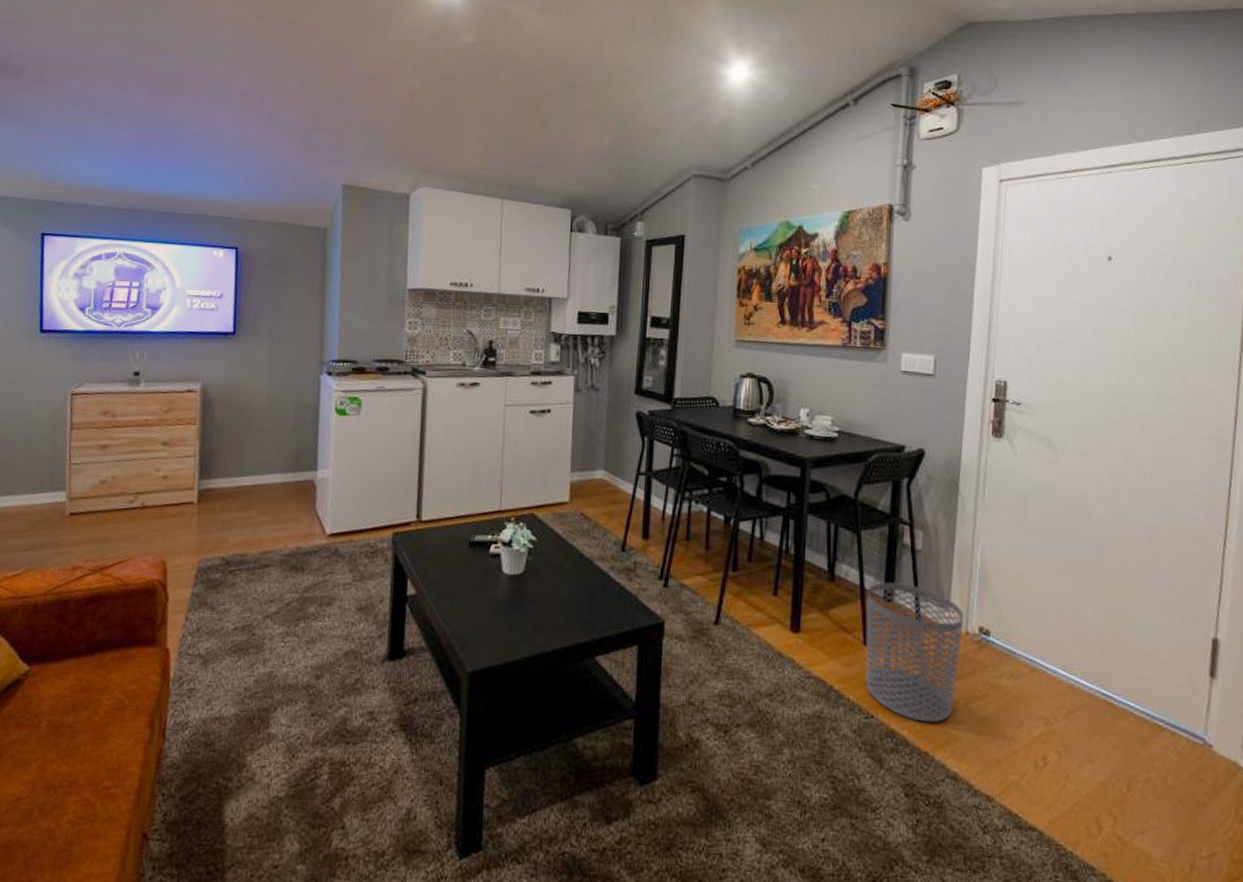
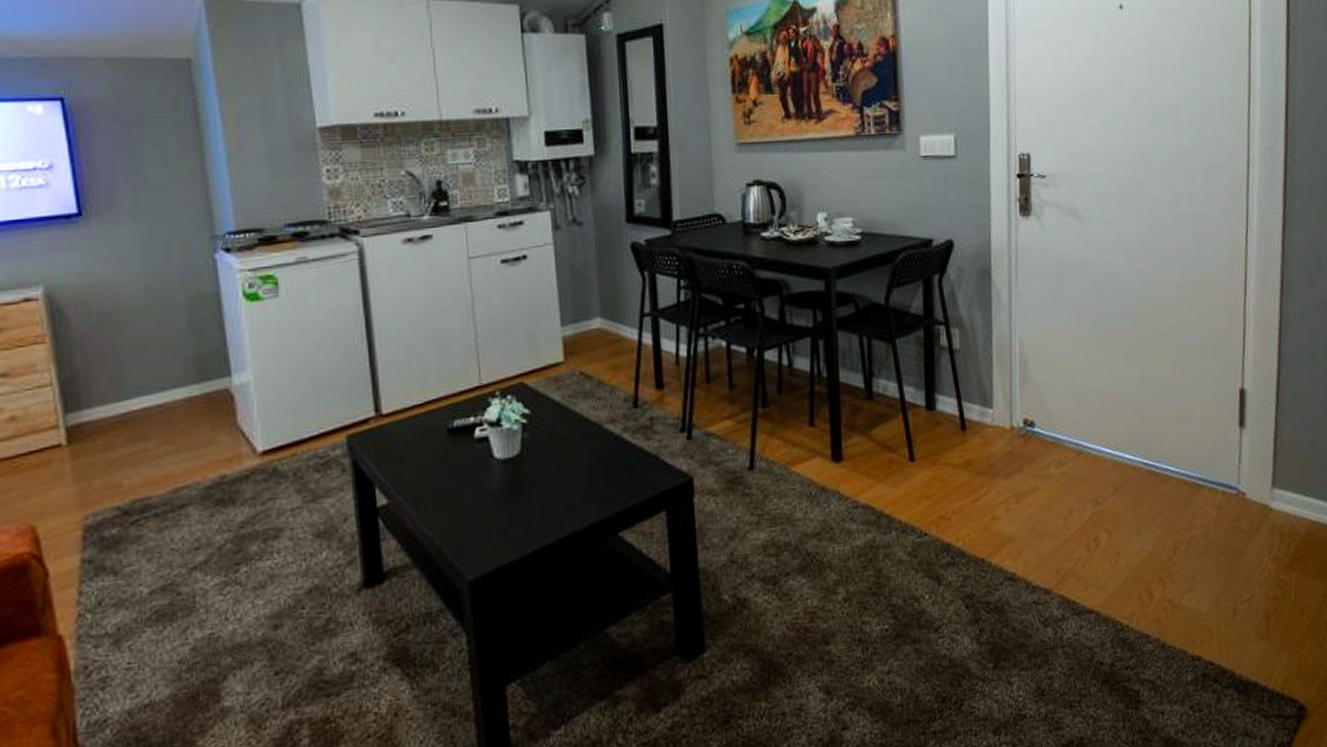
waste bin: present [865,581,964,723] -> none [907,387,1008,529]

